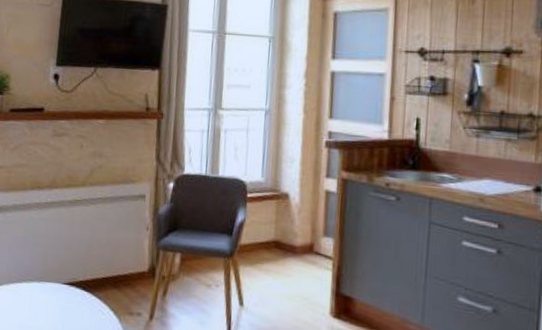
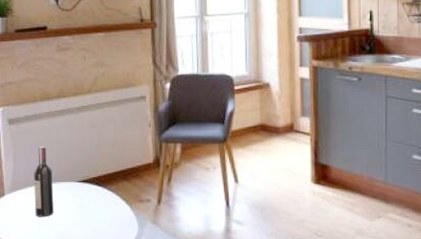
wine bottle: none [15,239,38,319] -> present [33,146,54,217]

